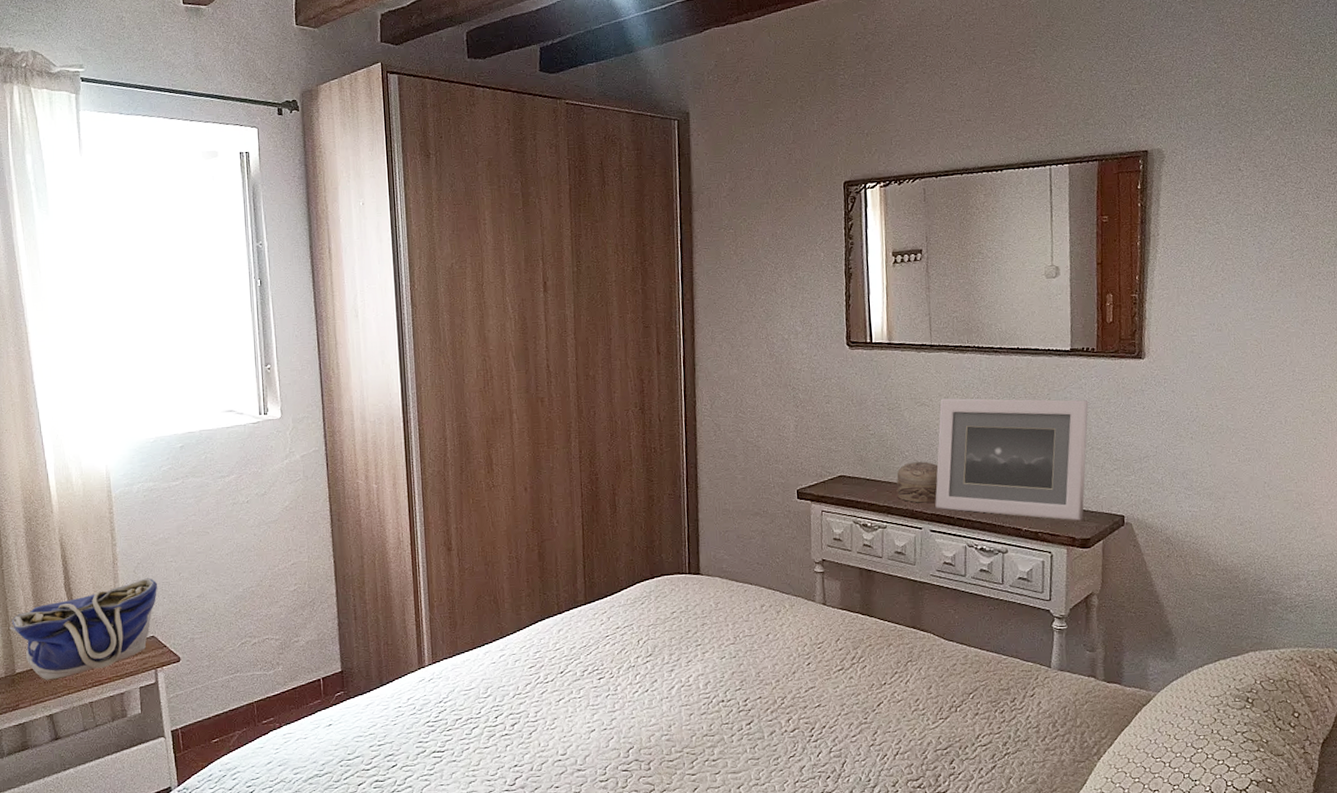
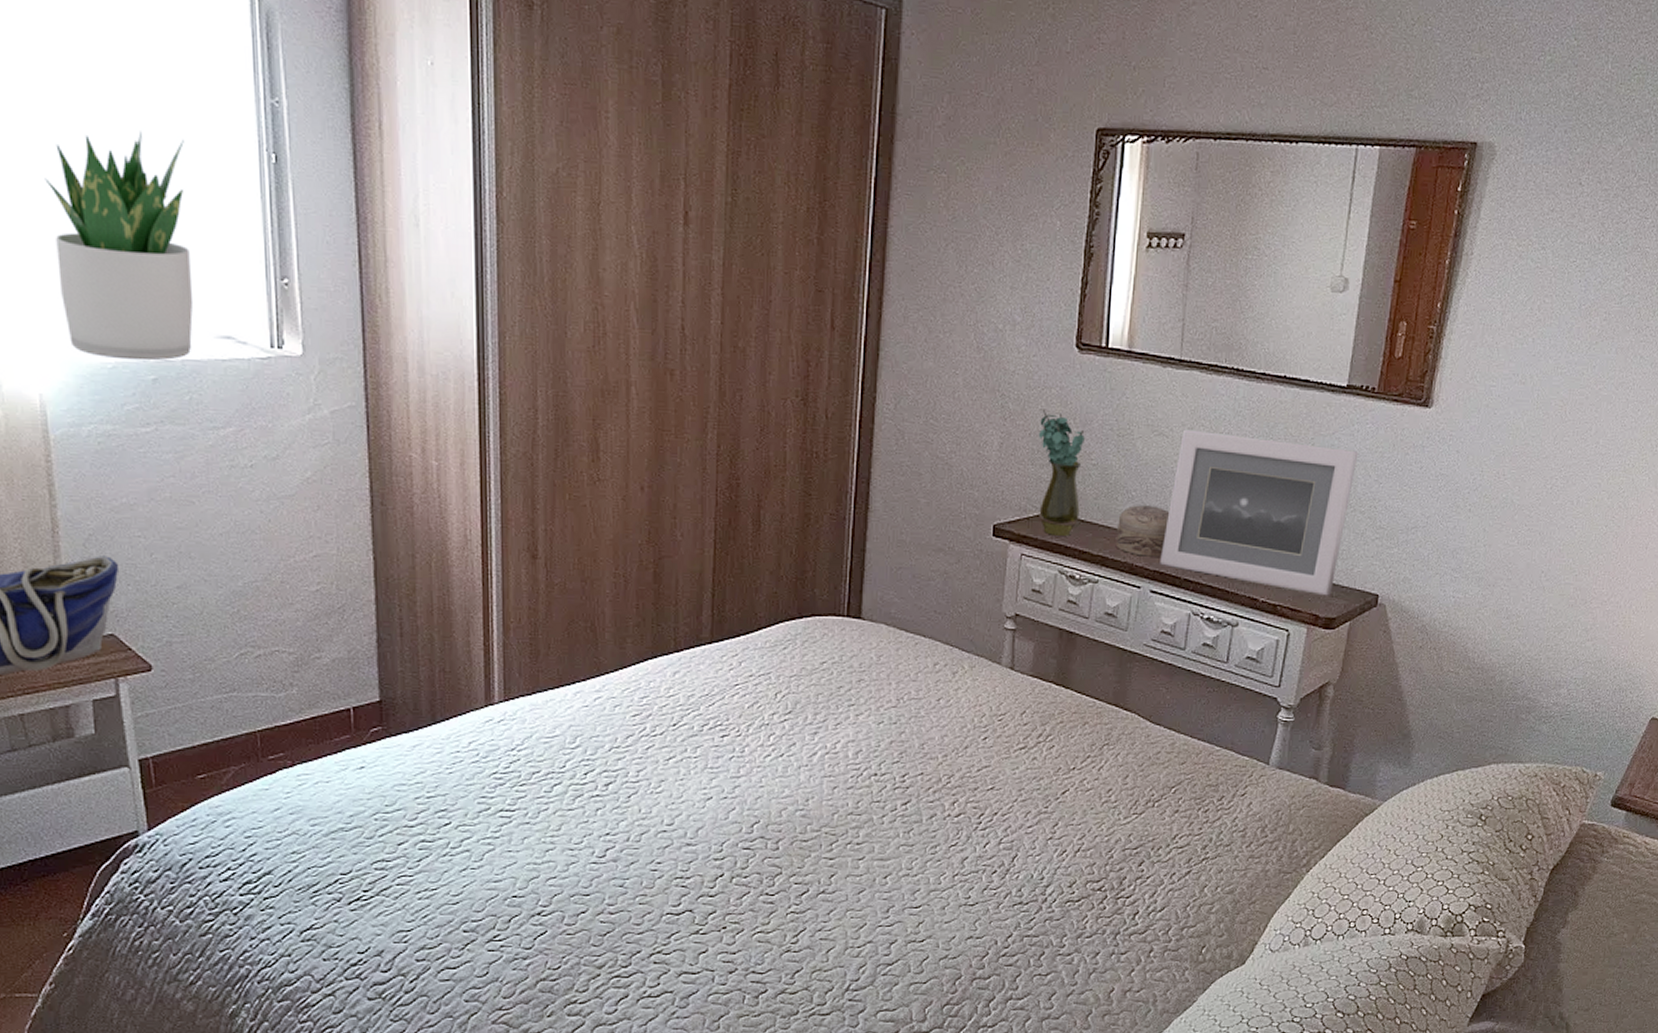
planter: none [110,276,207,435] -> present [45,131,193,361]
vase: none [825,395,865,494] -> present [1039,409,1085,536]

